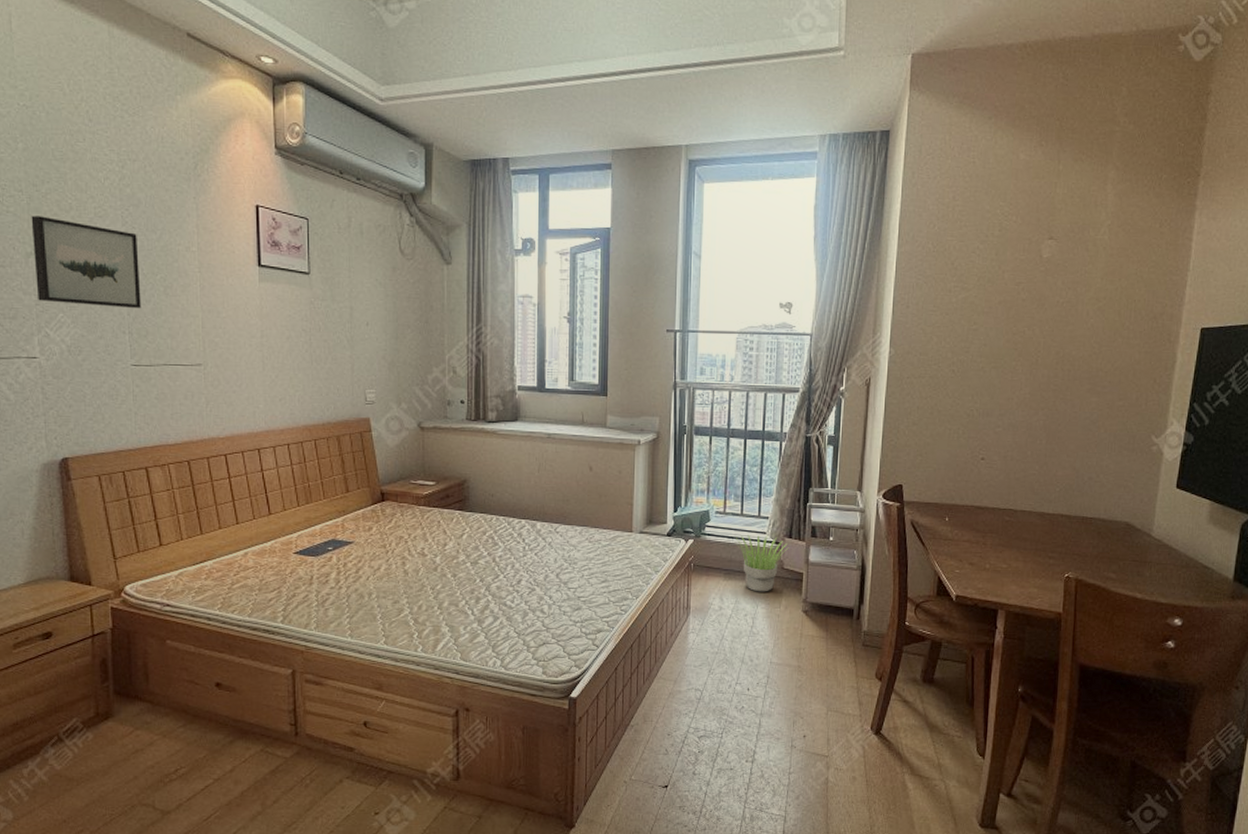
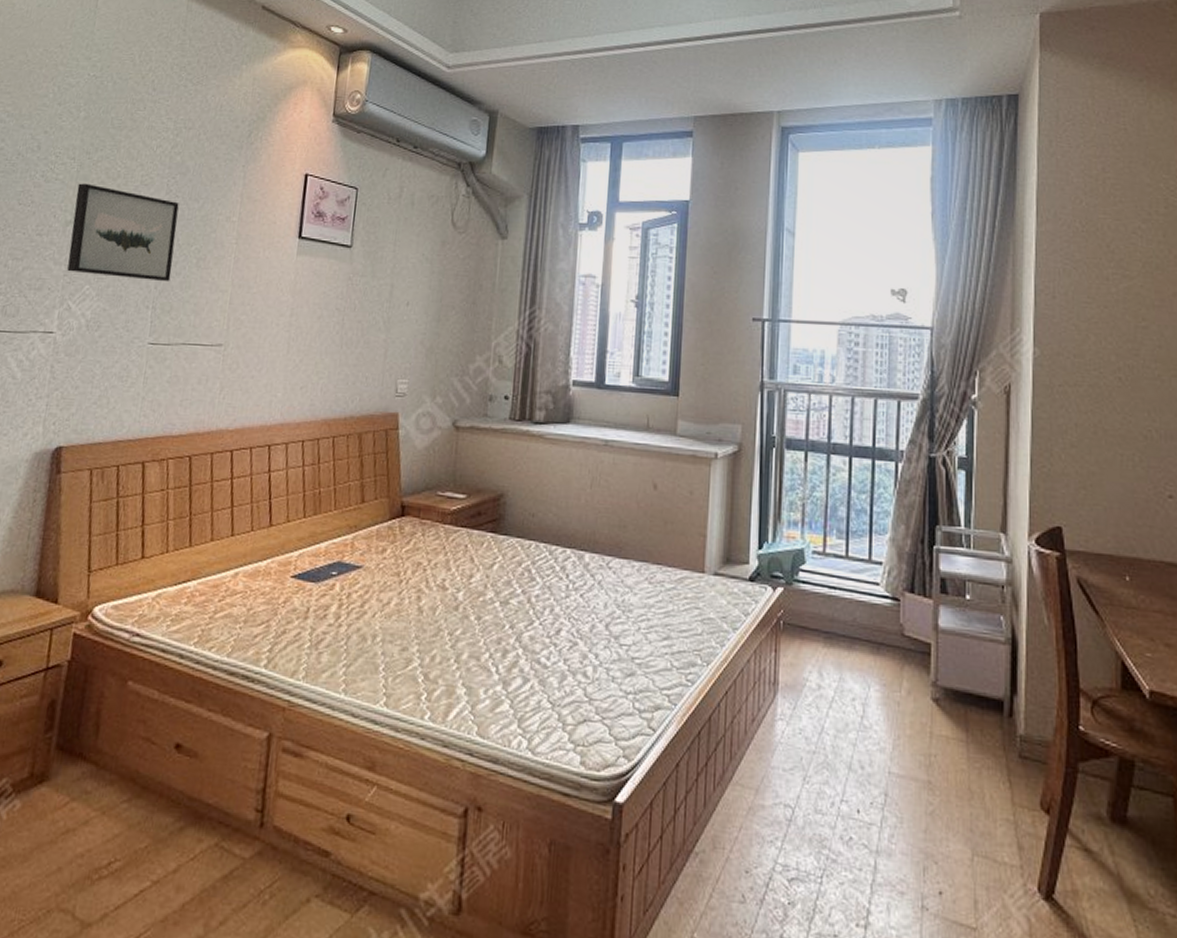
potted plant: present [734,534,789,592] -> none [837,584,911,668]

